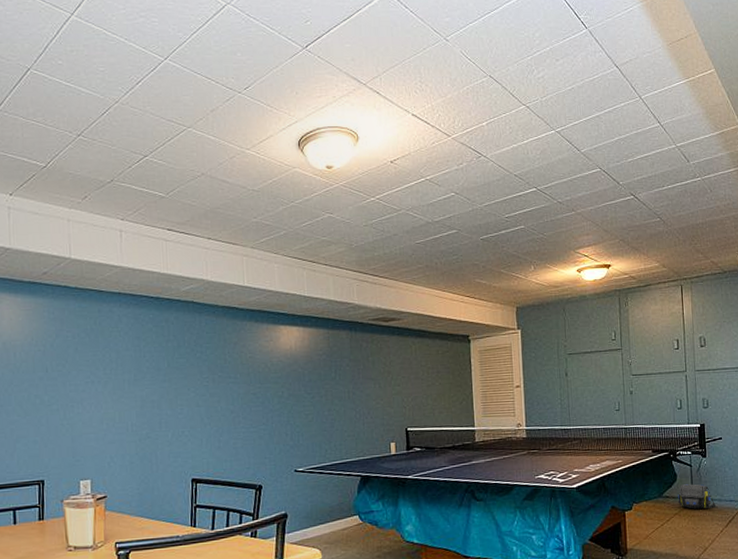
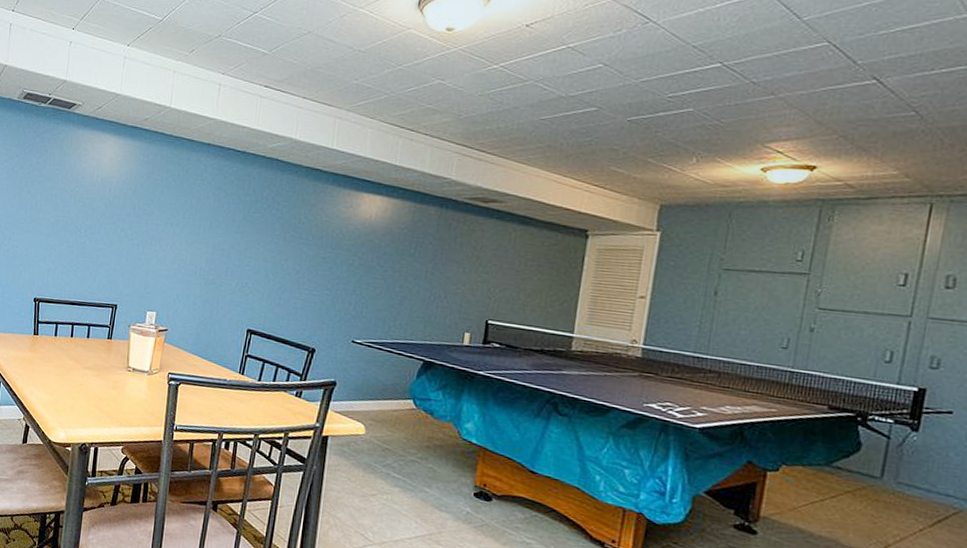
shoulder bag: present [678,484,717,509] -> none [855,457,921,498]

